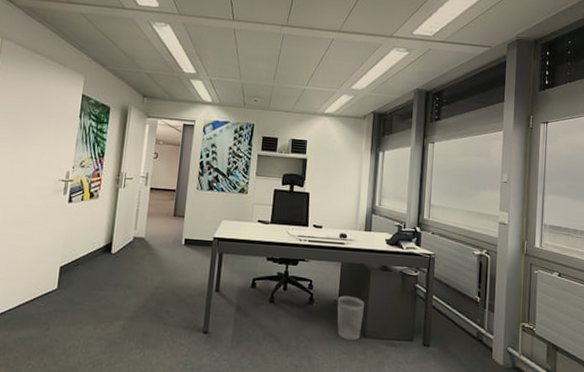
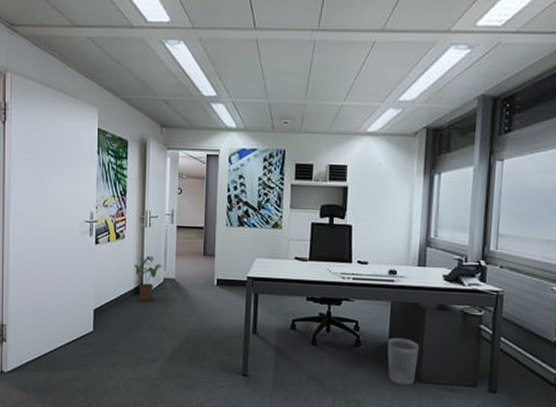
house plant: none [105,215,134,261] -> present [134,255,163,303]

